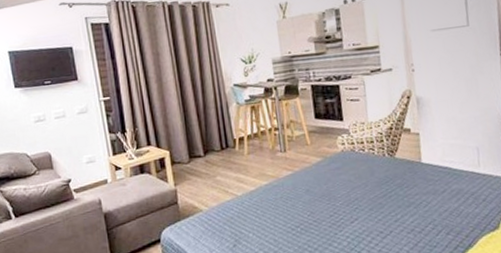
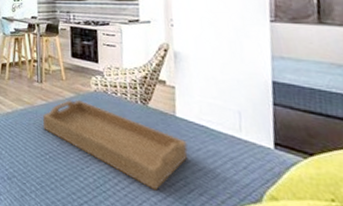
serving tray: none [290,163,435,240] -> present [43,99,188,191]

